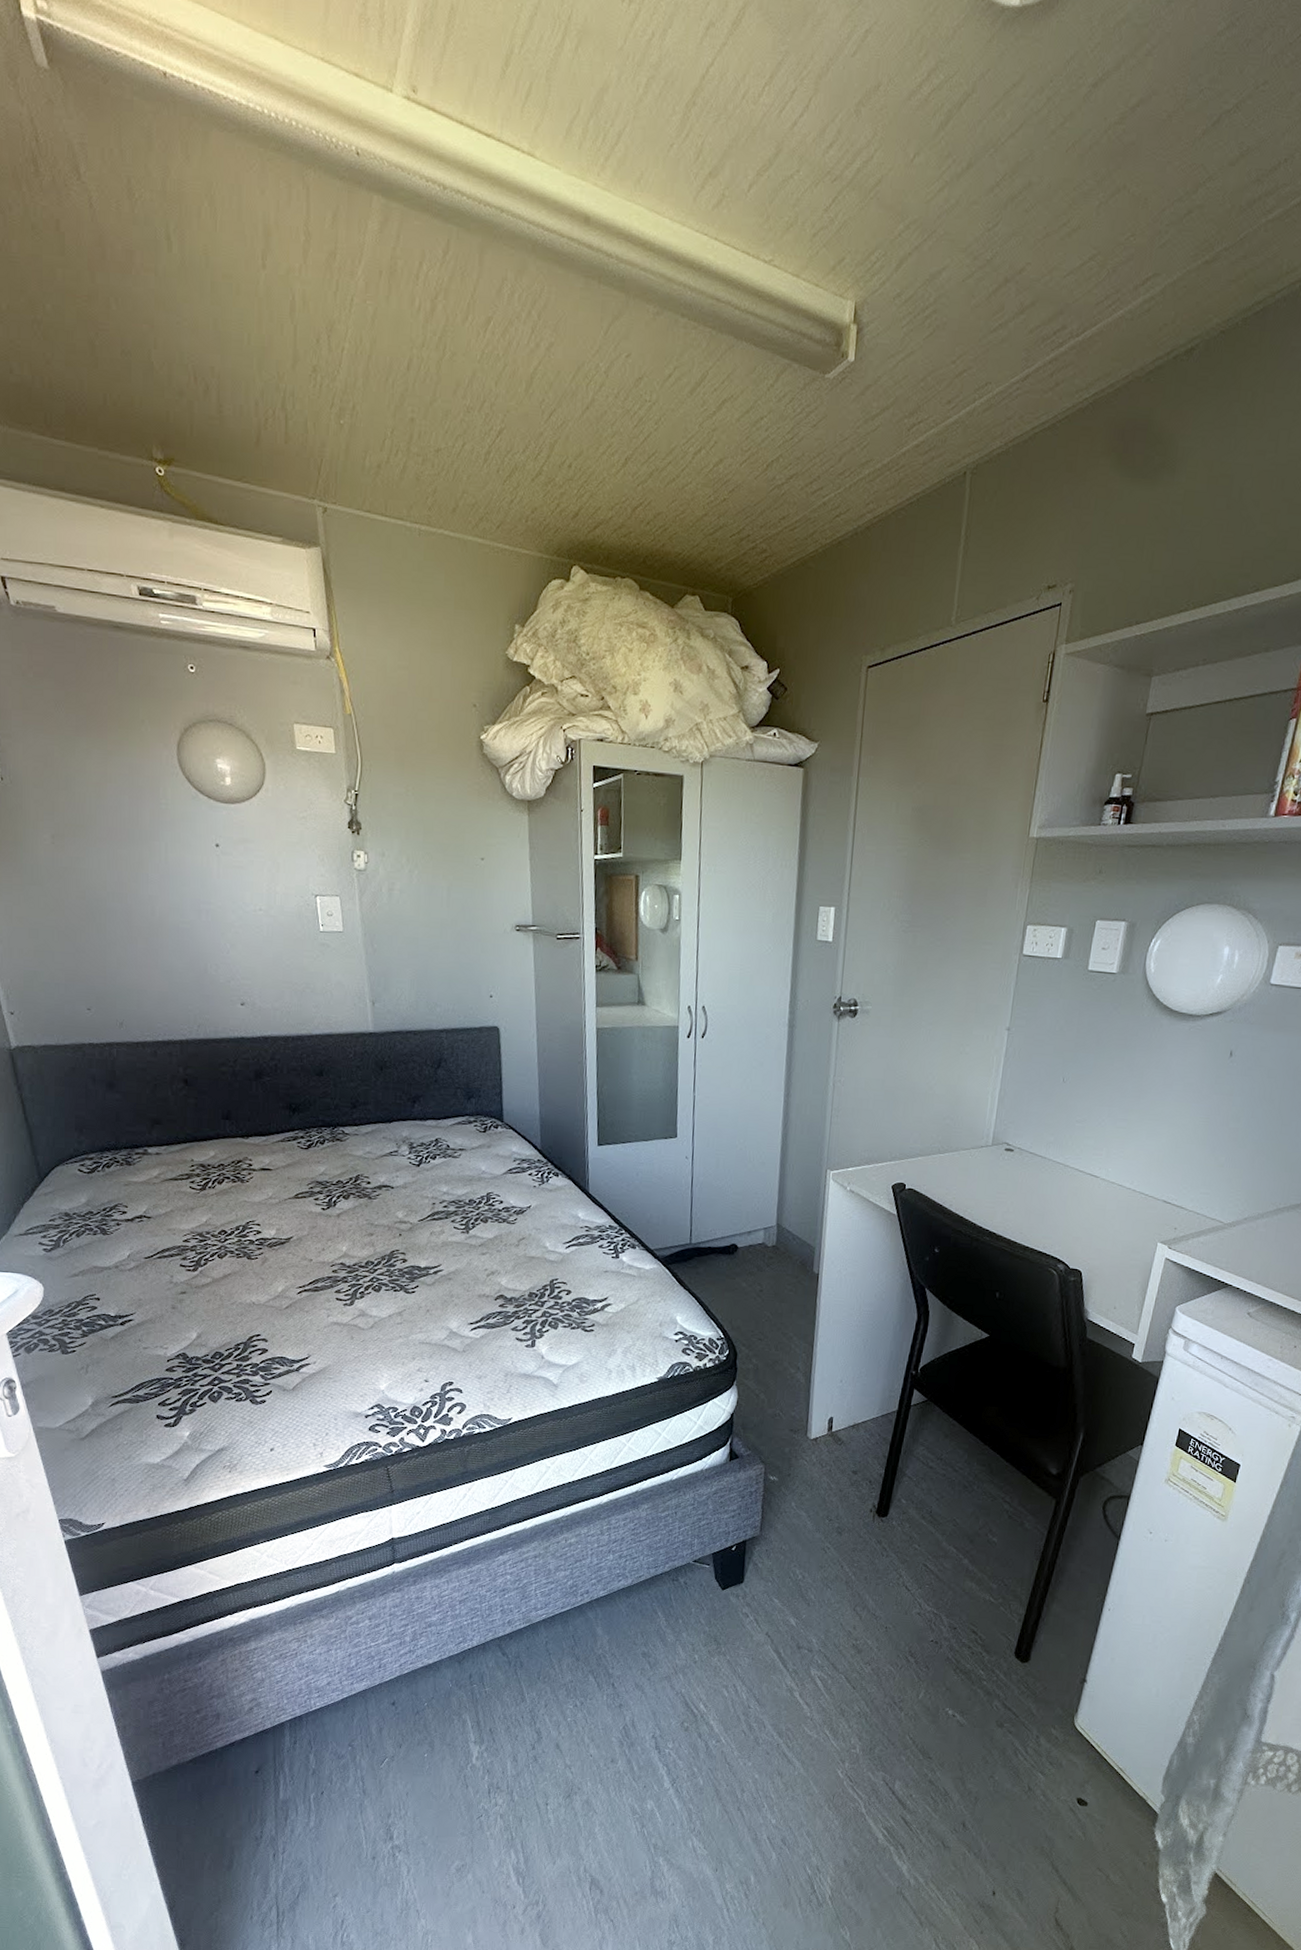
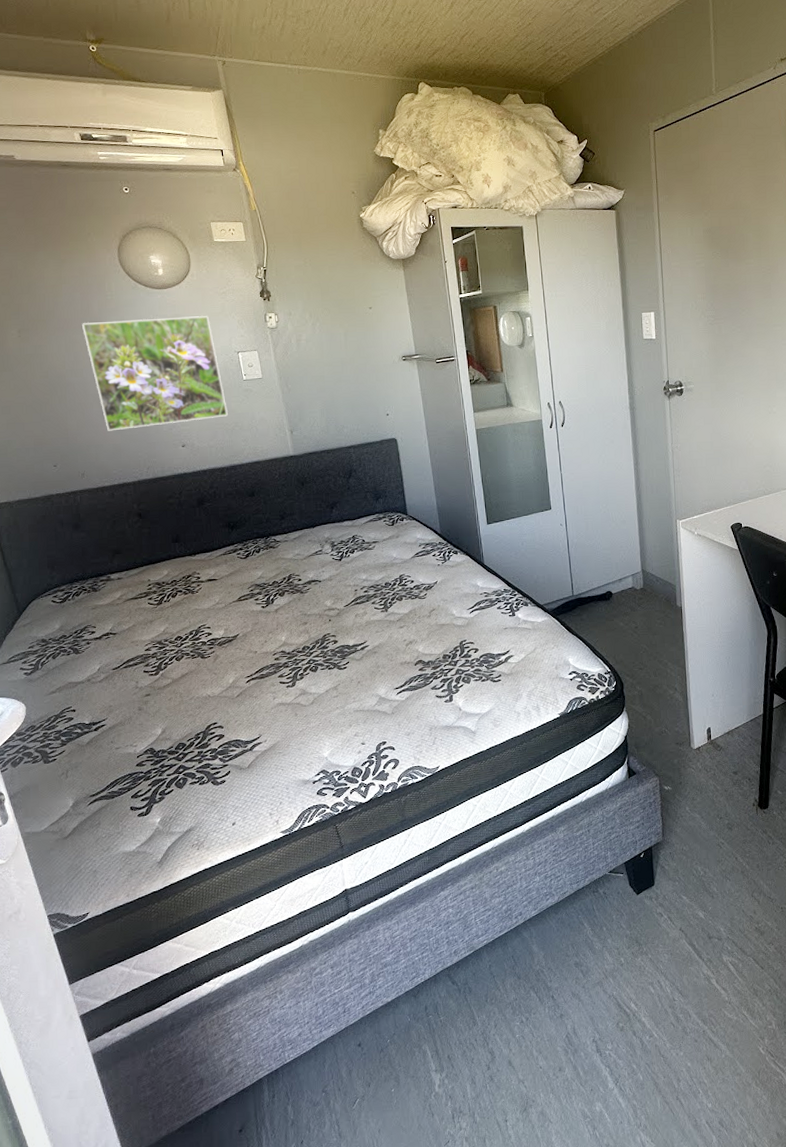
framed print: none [128,835,299,975] -> present [81,316,229,431]

